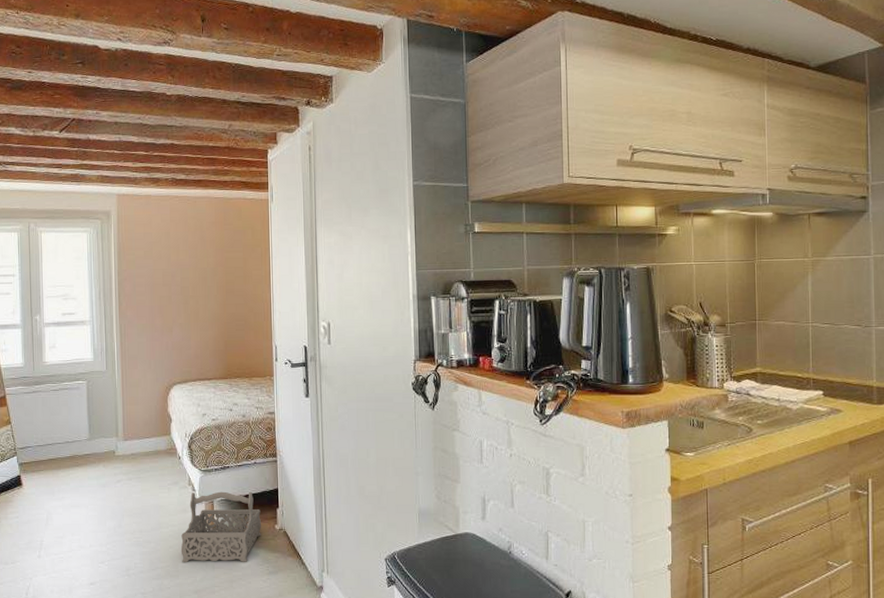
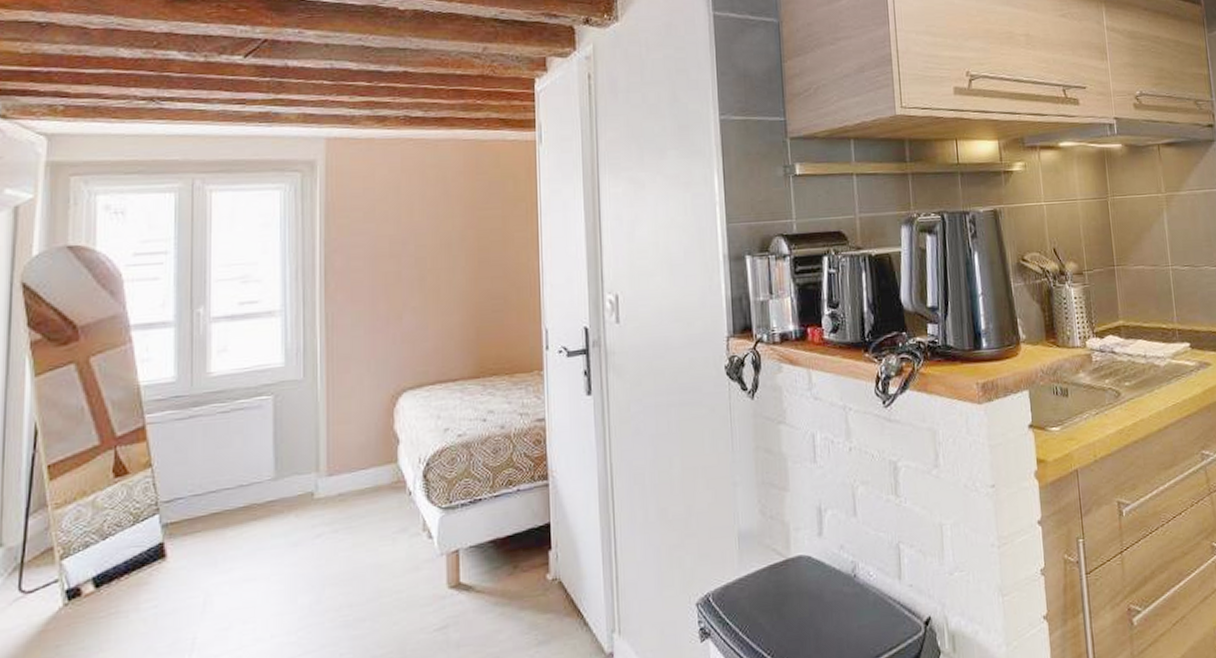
decorative basket: present [180,491,262,562] -> none [410,530,528,644]

